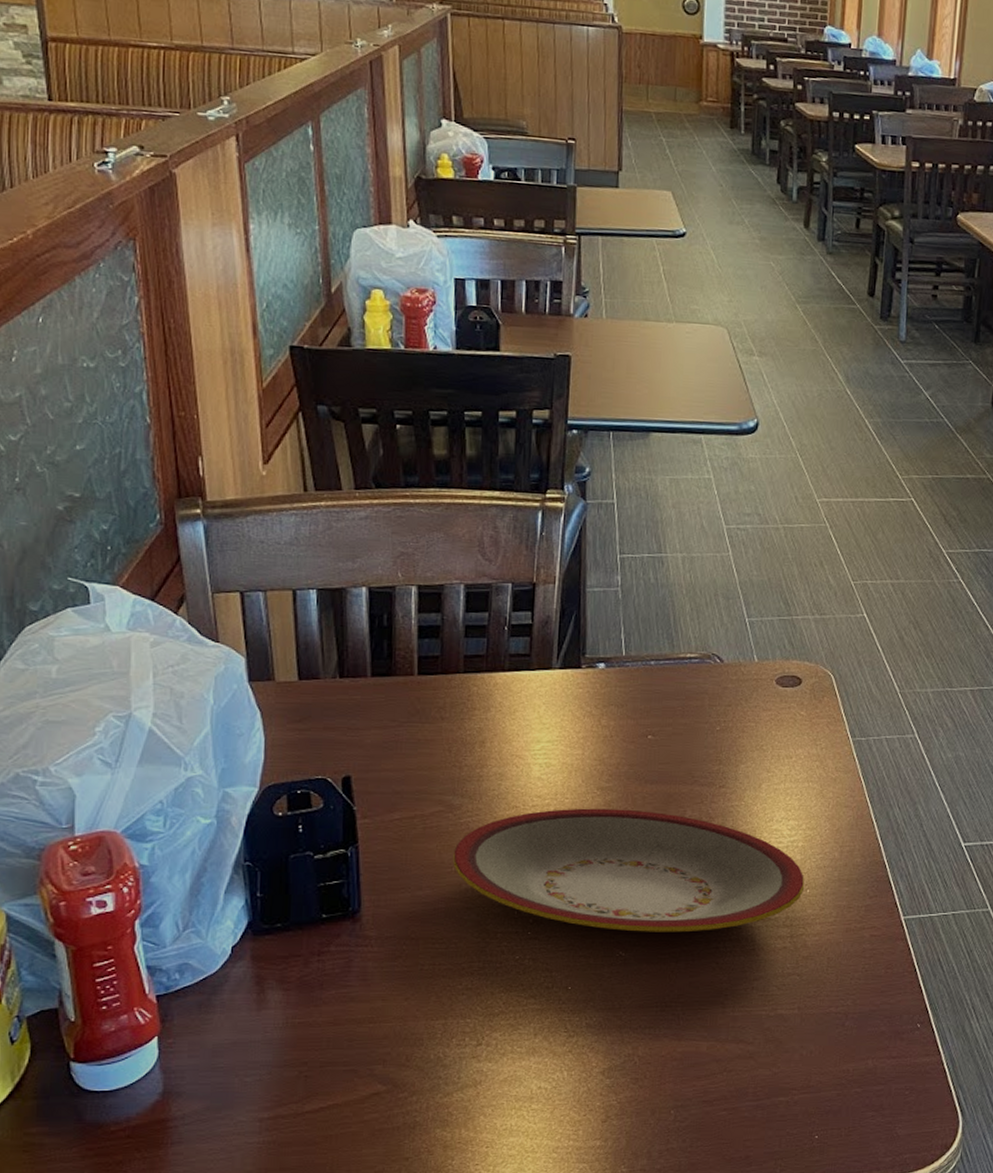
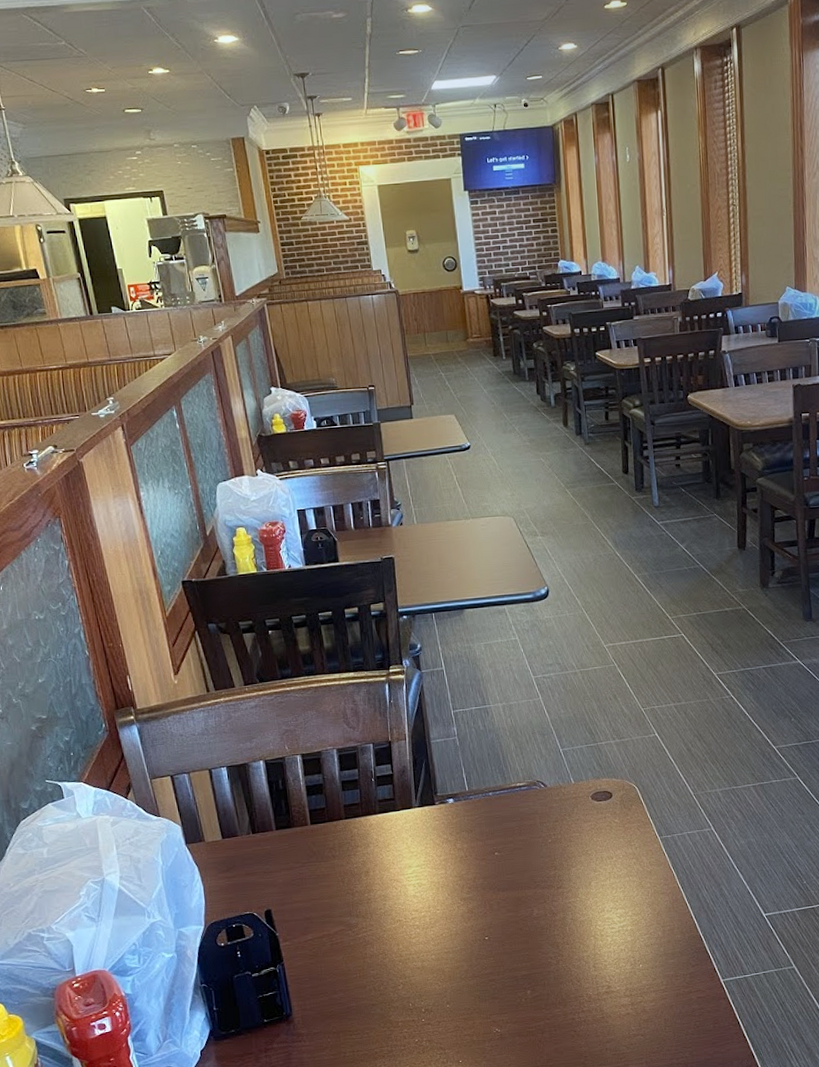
plate: present [453,808,805,933] -> none [356,913,638,1012]

